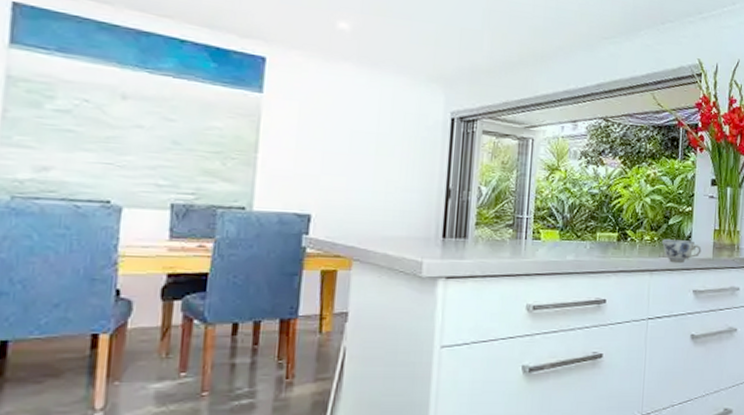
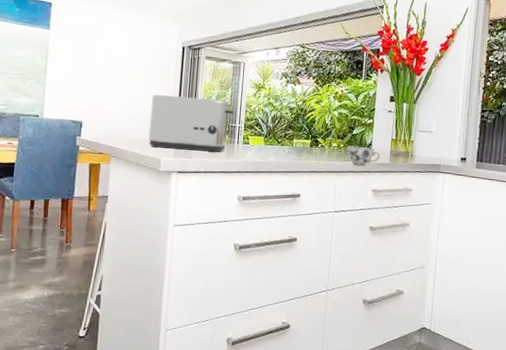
toaster: none [405,178,521,251] -> present [148,94,234,152]

